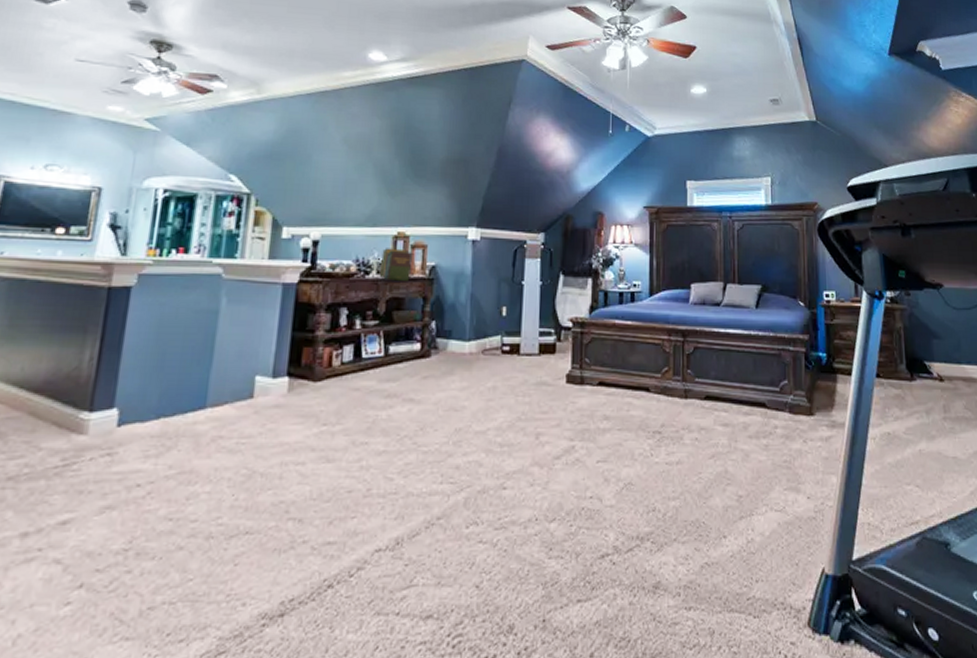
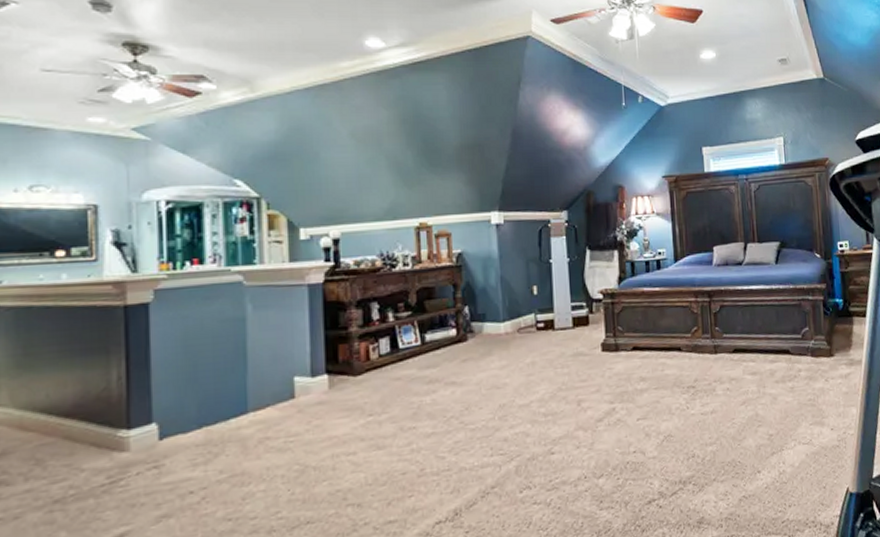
books: present [379,248,413,281] -> none [405,239,438,272]

